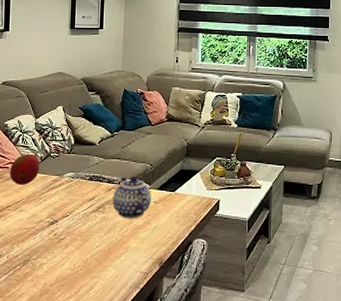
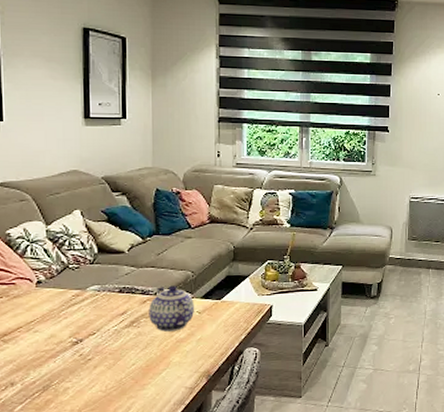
fruit: present [10,153,40,185] -> none [18,266,56,303]

